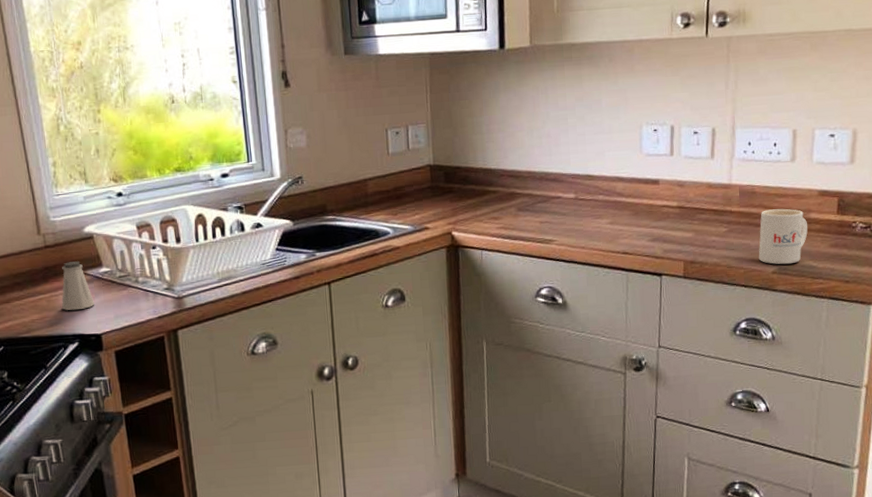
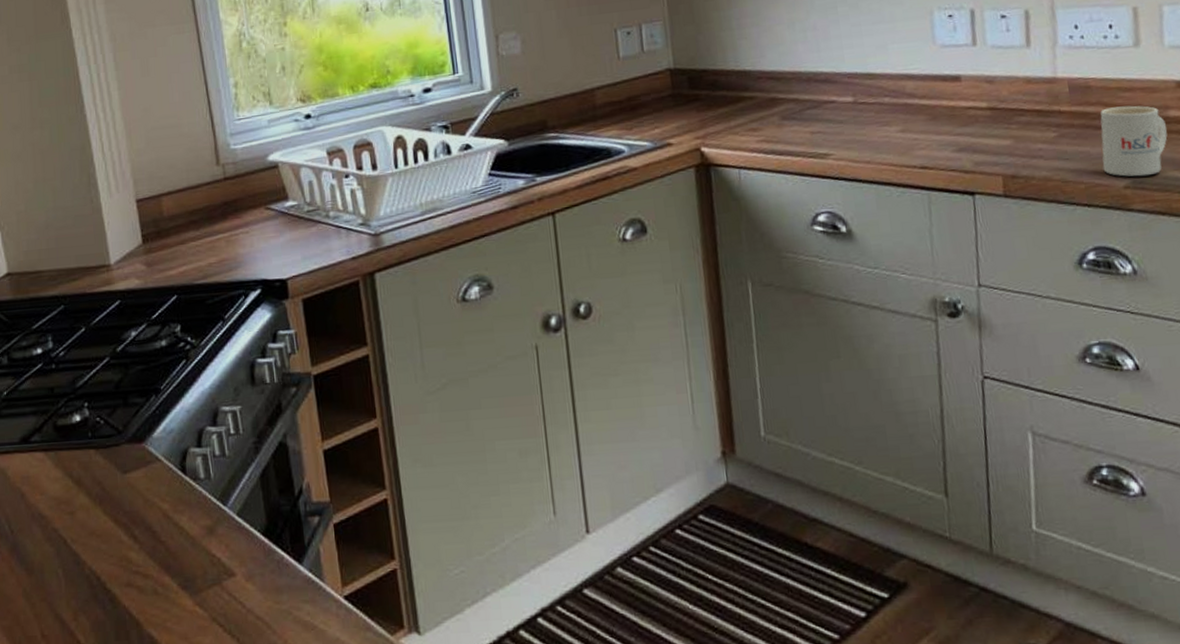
saltshaker: present [62,261,95,311] -> none [242,194,279,252]

